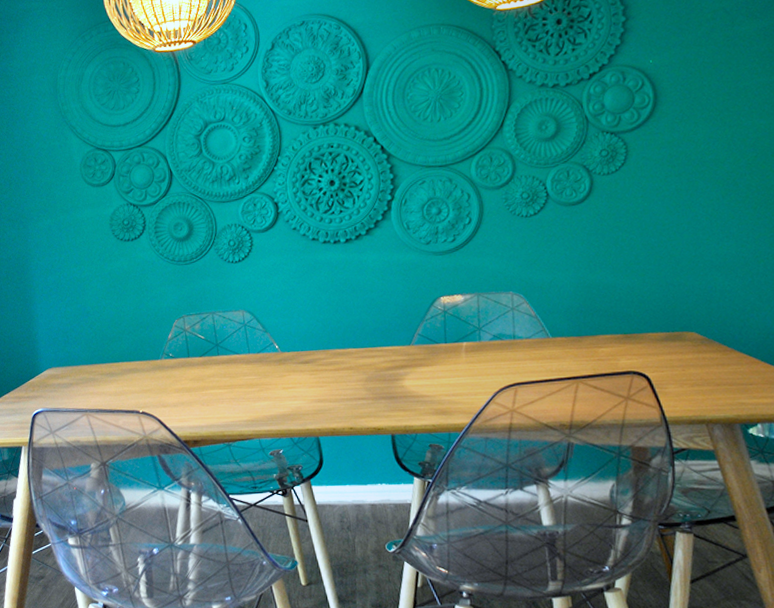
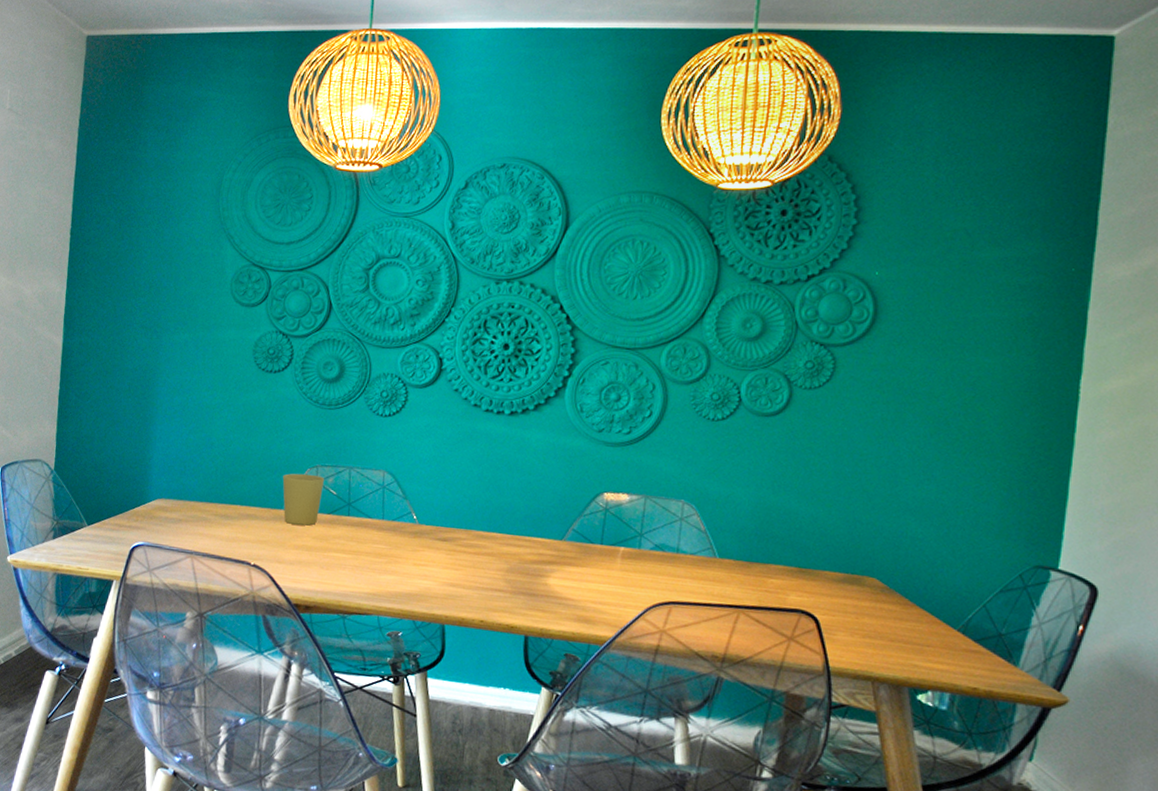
dixie cup: none [154,324,192,371] -> present [282,473,324,526]

